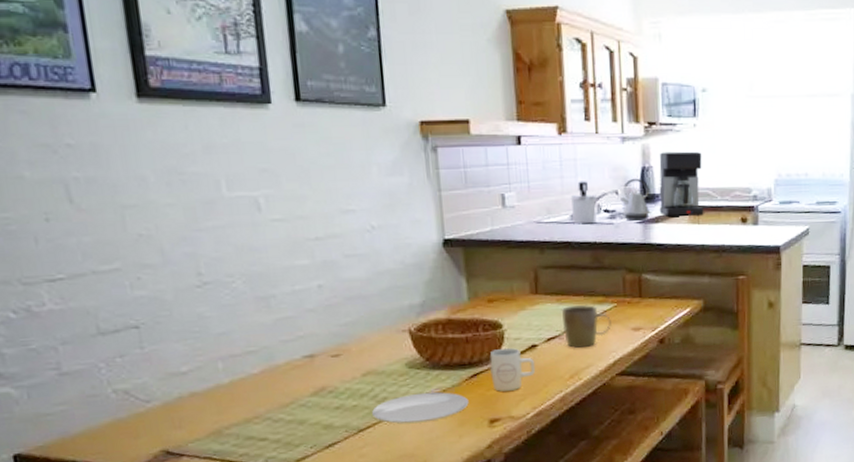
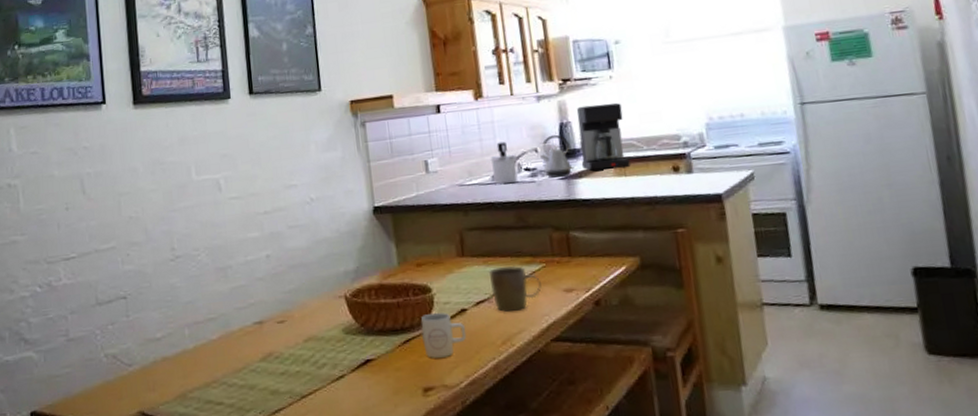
plate: present [372,392,469,424] -> none [313,358,403,391]

